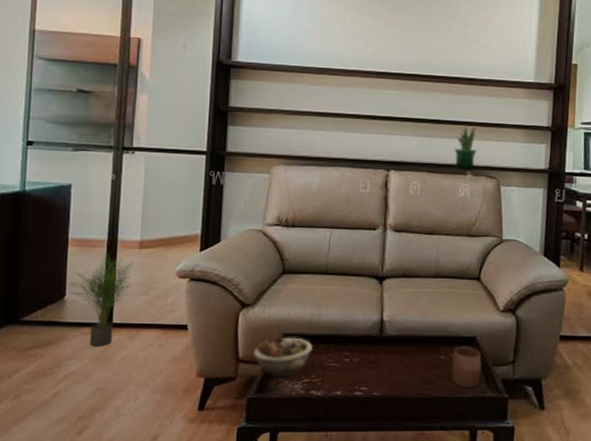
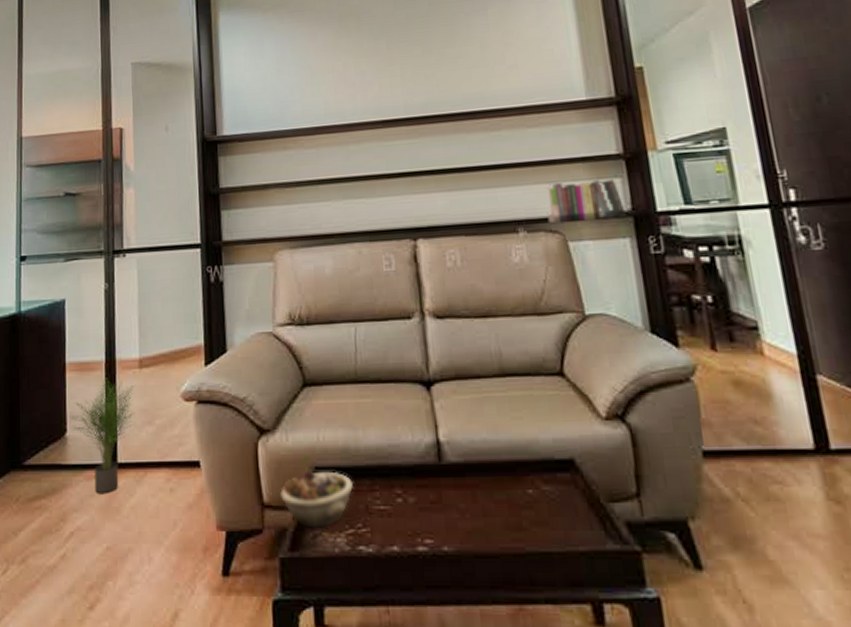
mug: present [450,346,482,388] -> none [544,474,593,538]
planter: present [455,125,477,170] -> none [496,168,527,227]
books: none [489,142,545,174] -> present [545,179,627,224]

